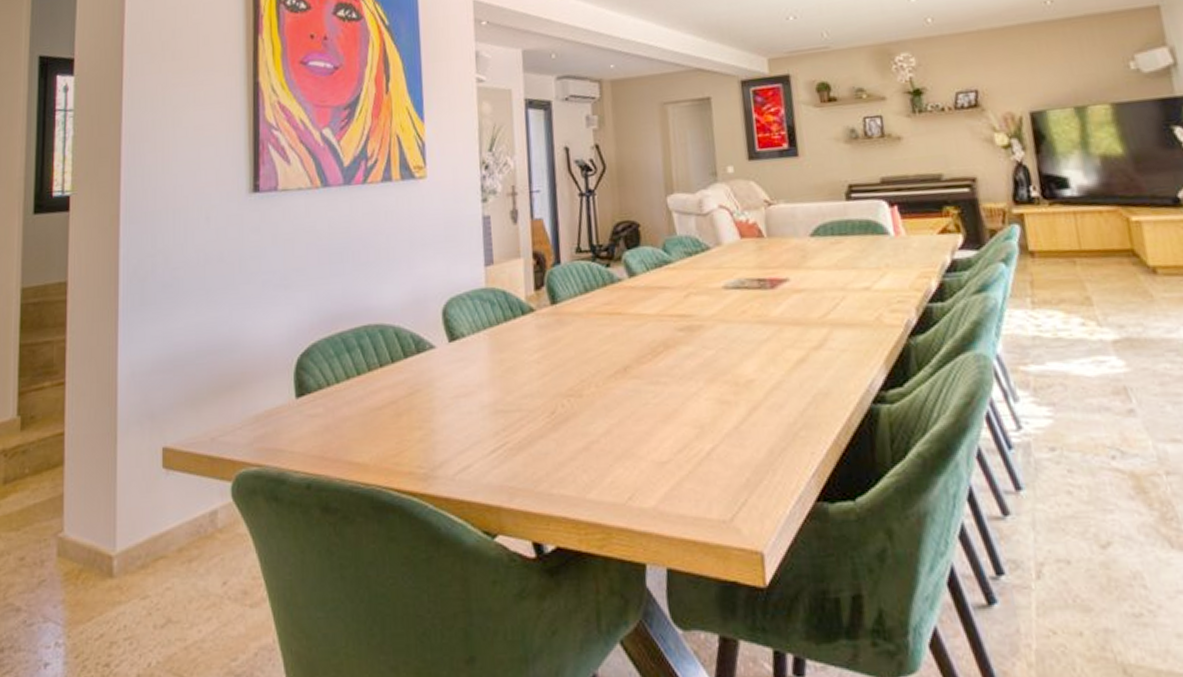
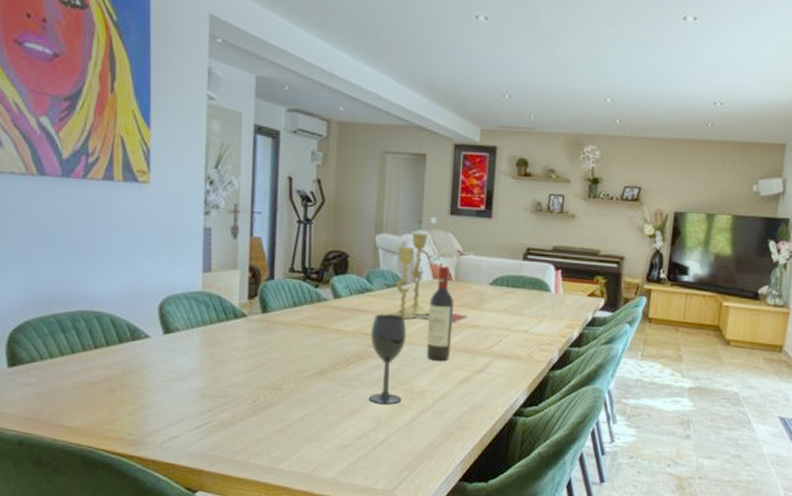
wine glass: none [675,287,725,403] -> present [368,314,407,405]
candlestick: none [693,186,744,291] -> present [388,233,430,319]
wine bottle: none [740,222,777,340] -> present [426,267,454,361]

